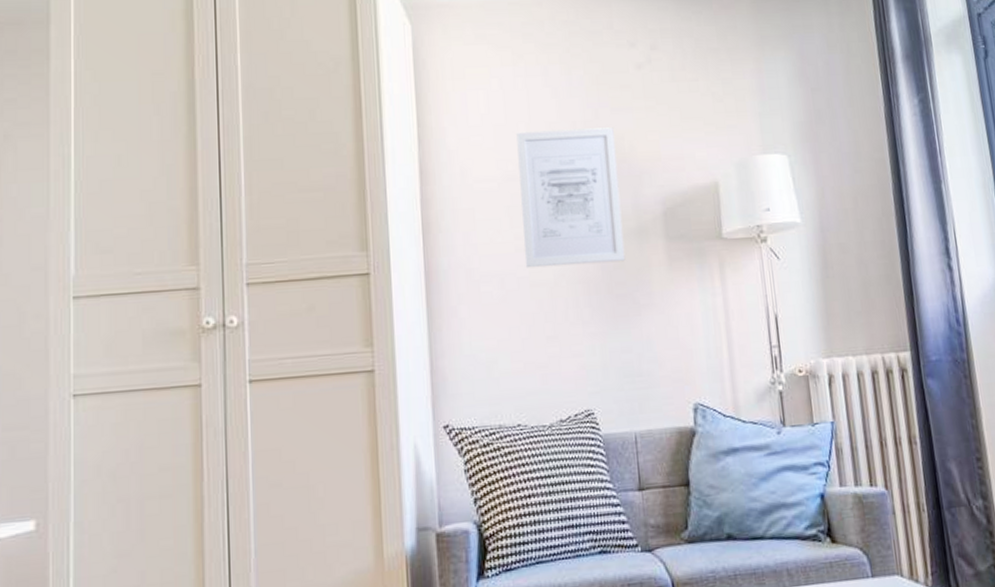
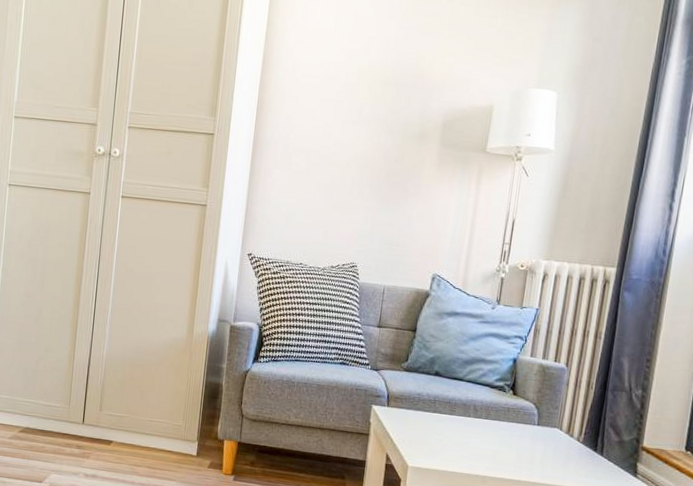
wall art: present [516,127,626,269] -> none [328,41,419,157]

